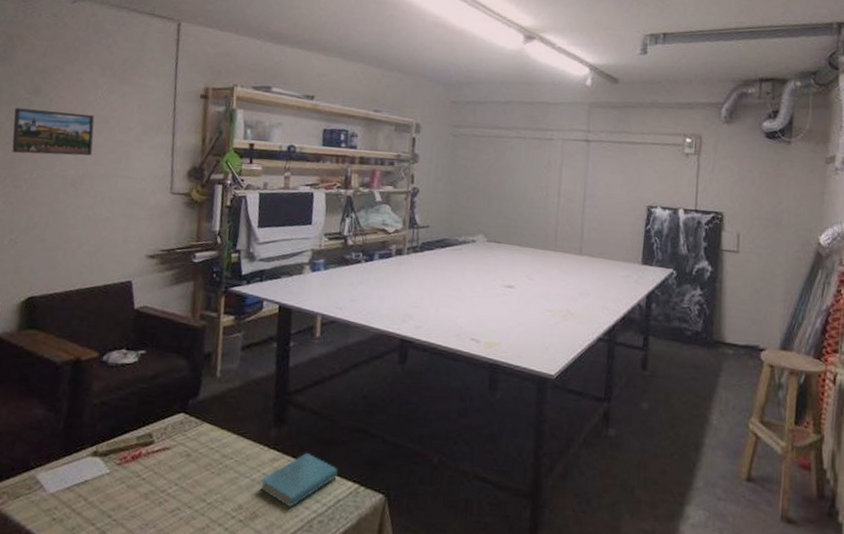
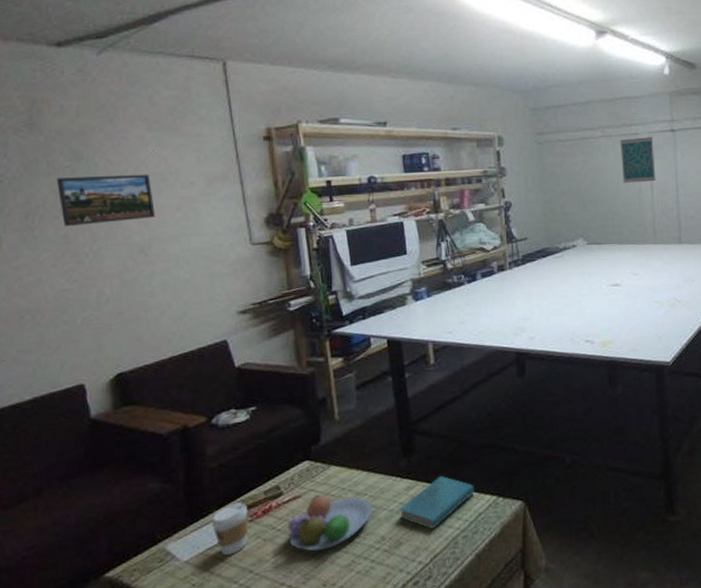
coffee cup: none [82,443,119,496] -> present [211,502,249,555]
fruit bowl: none [150,450,236,509] -> present [287,495,373,552]
wall art: none [531,143,567,188] -> present [620,137,656,183]

